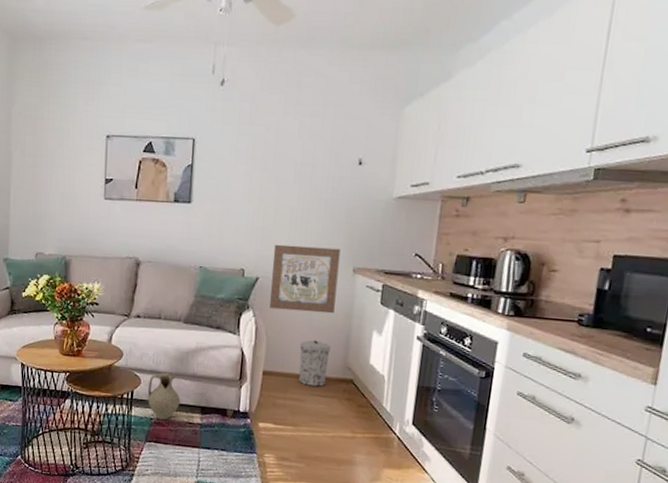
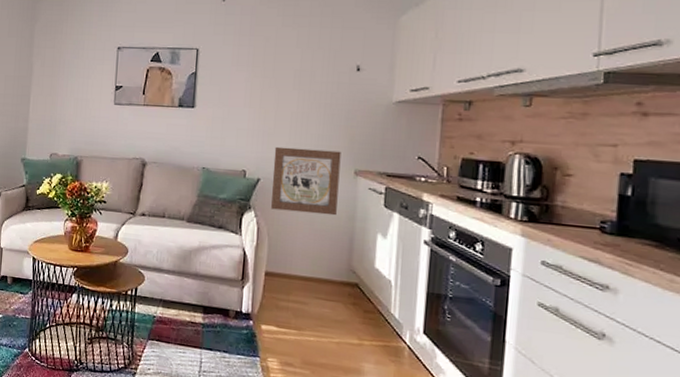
ceramic jug: present [148,372,181,420] -> none [151,270,183,319]
trash can: present [299,340,331,387] -> none [302,241,334,290]

